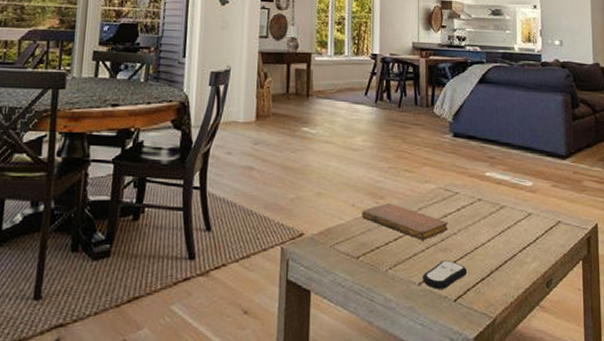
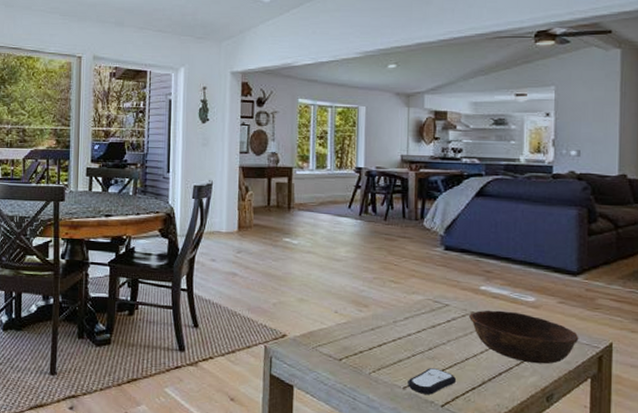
notebook: present [362,203,448,240] -> none [345,311,437,348]
bowl: none [477,196,571,249] -> present [469,310,579,364]

